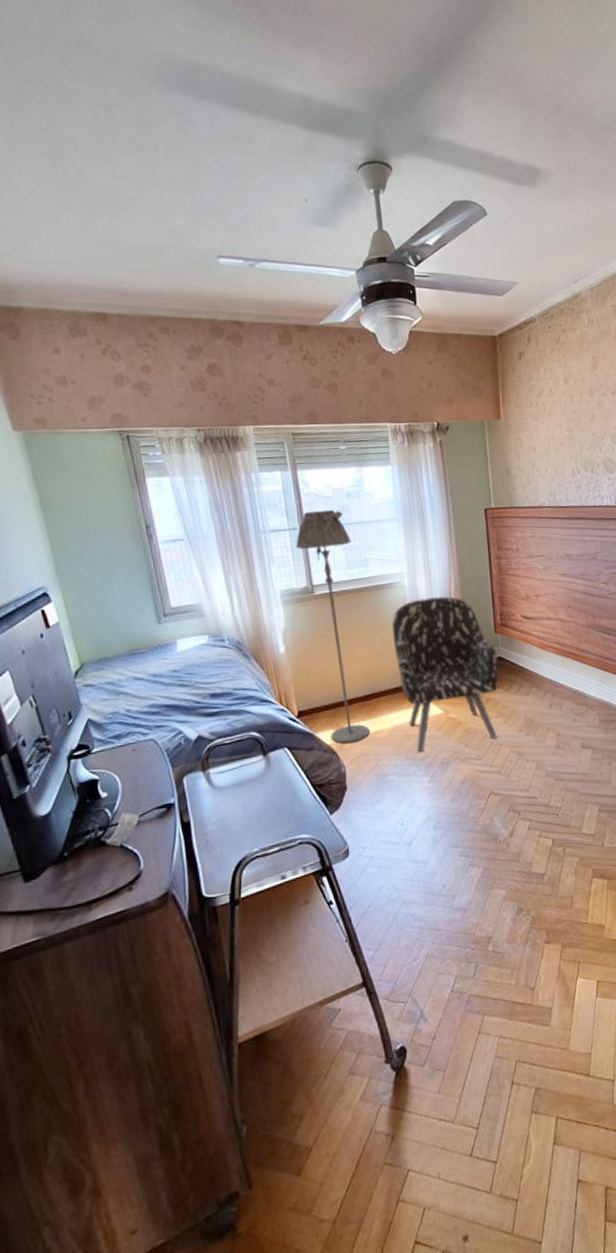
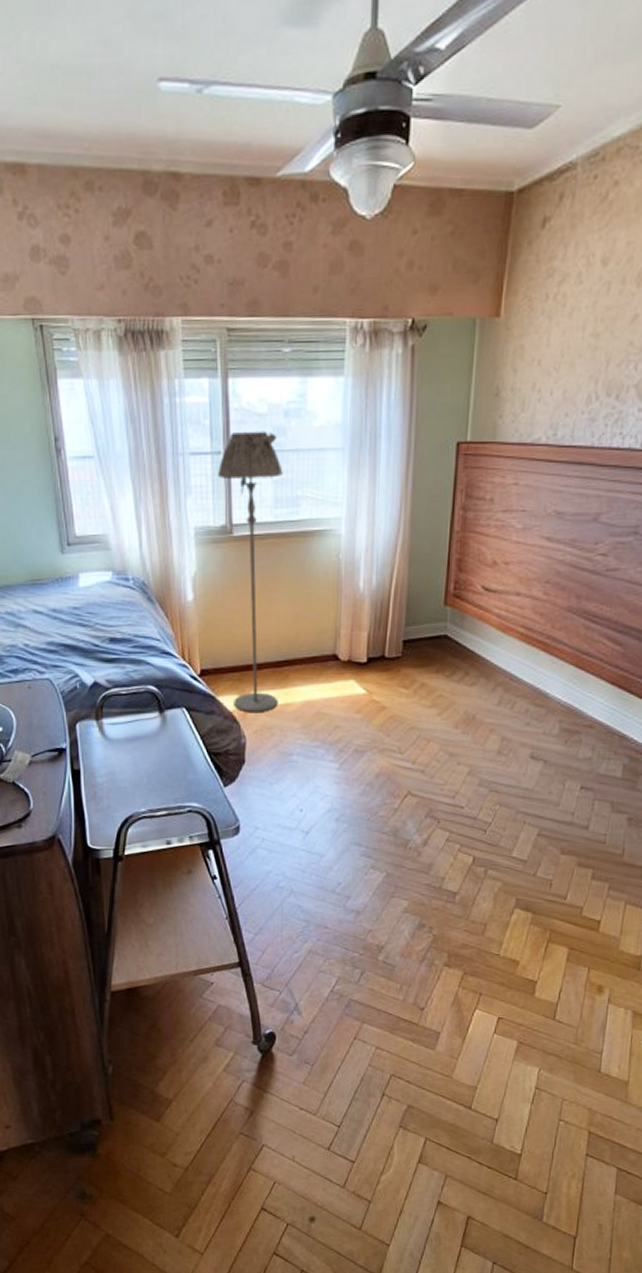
armchair: present [392,596,499,752] -> none [317,553,444,734]

